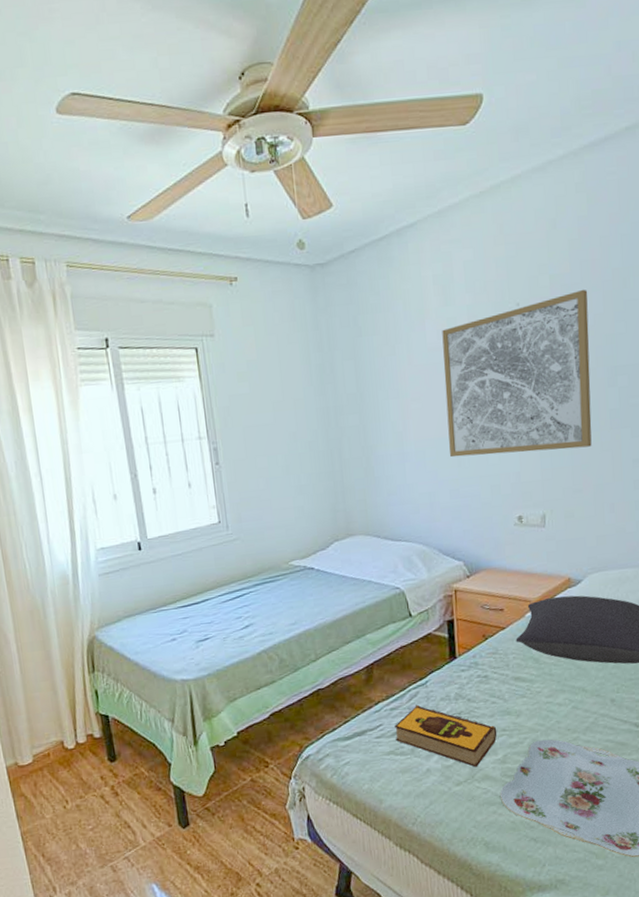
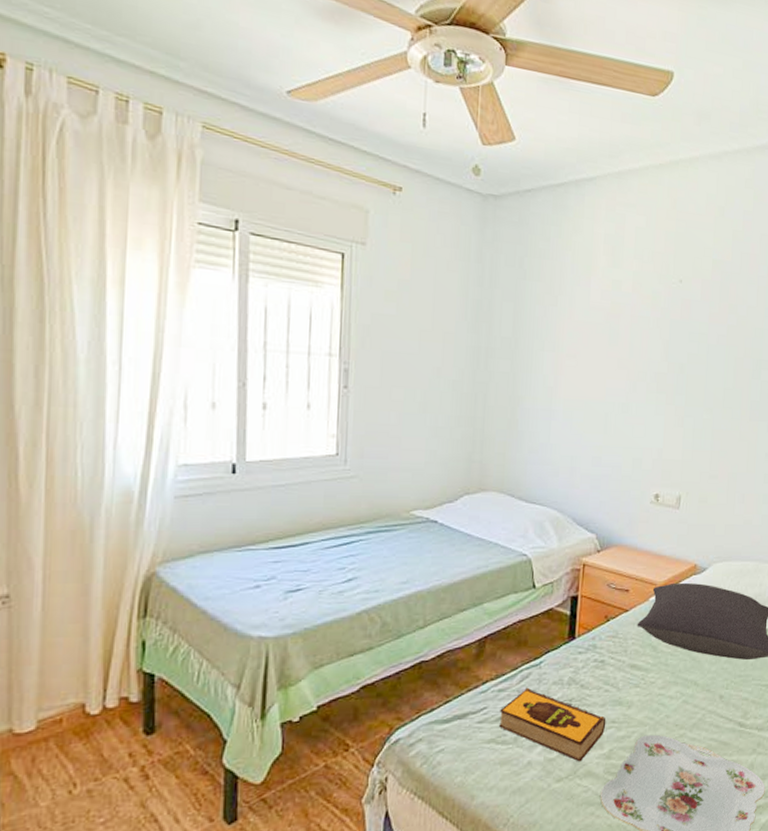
wall art: present [442,289,592,458] -> none [596,279,745,434]

